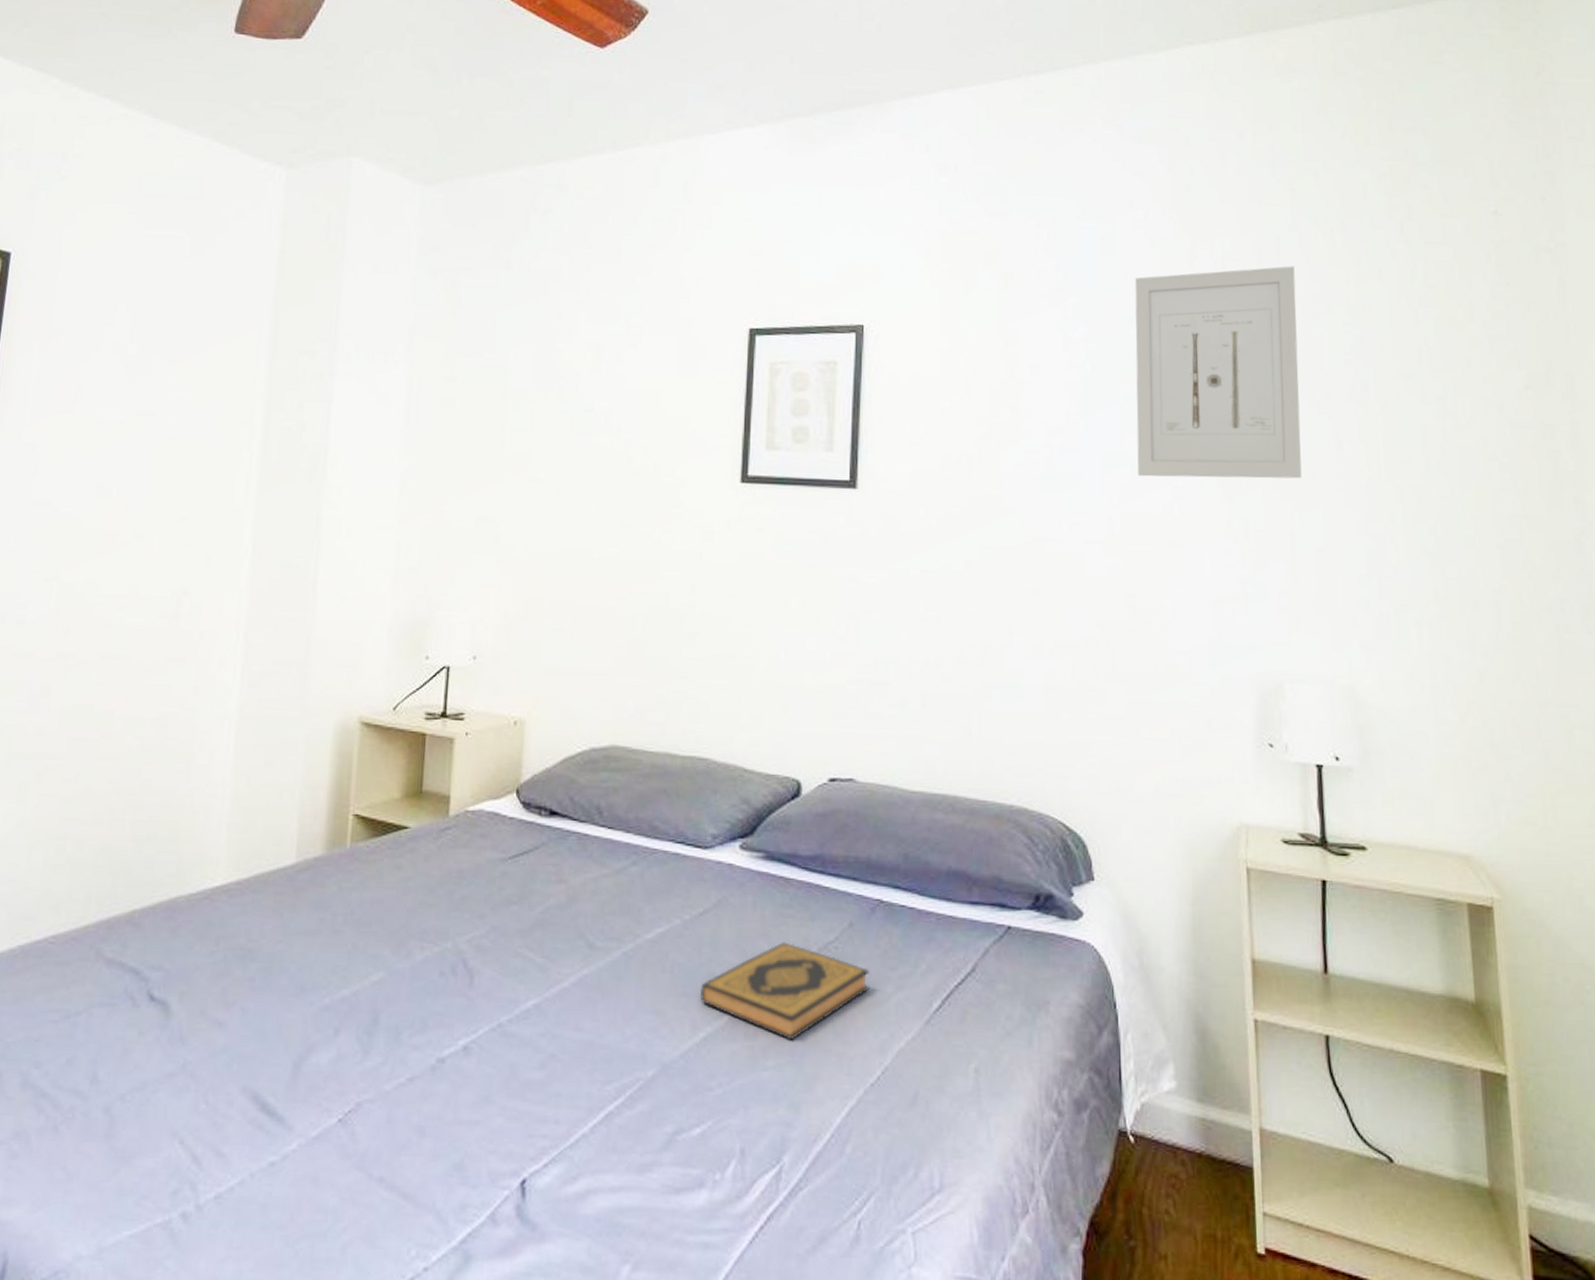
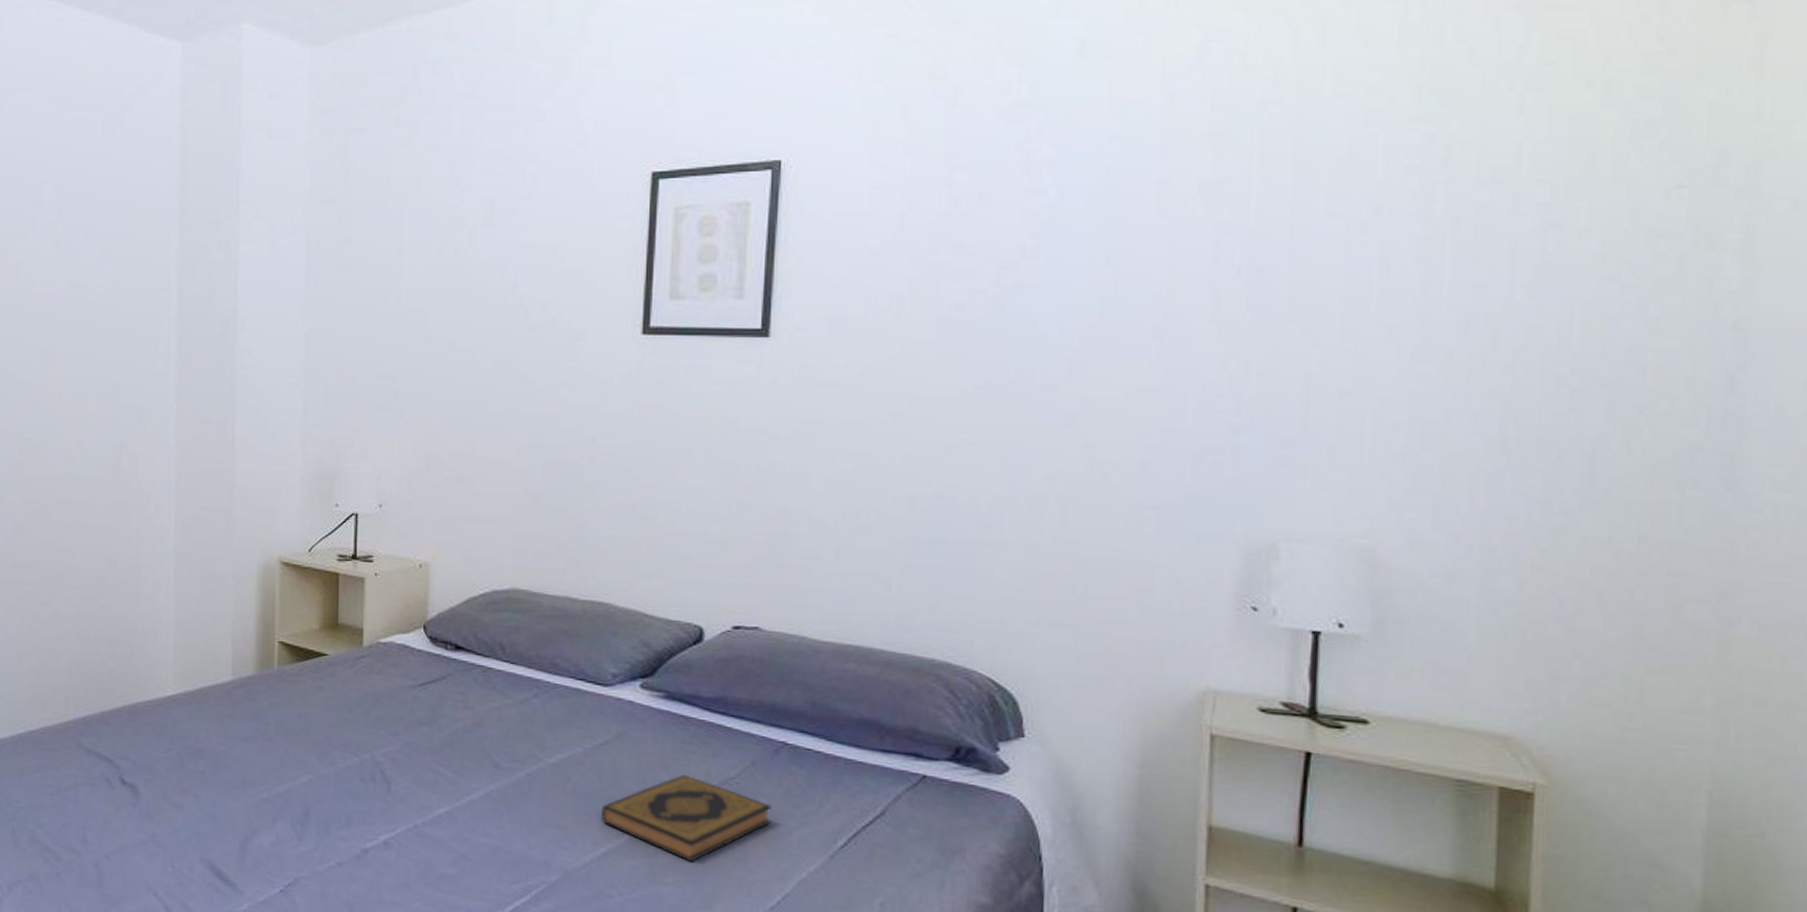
wall art: present [1135,266,1302,479] -> none [1108,52,1345,315]

